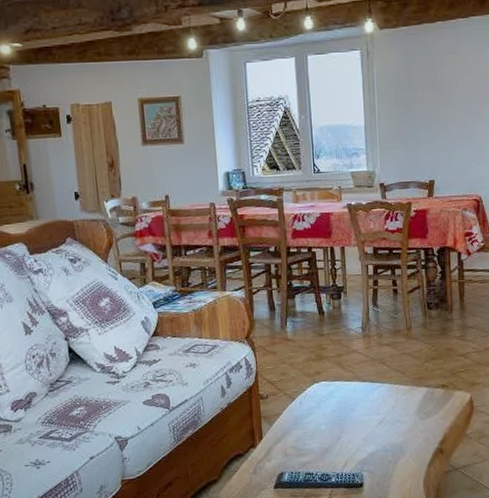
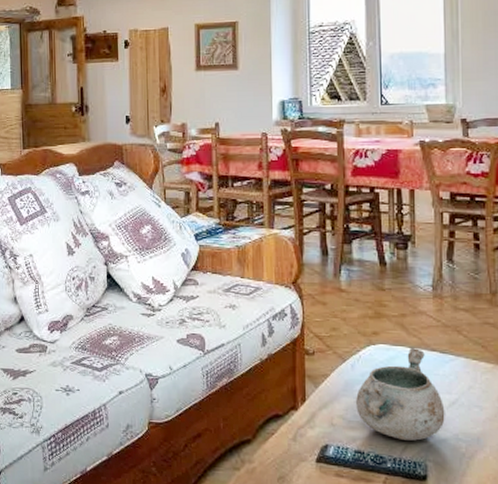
decorative bowl: none [304,380,375,458] -> present [356,347,445,441]

